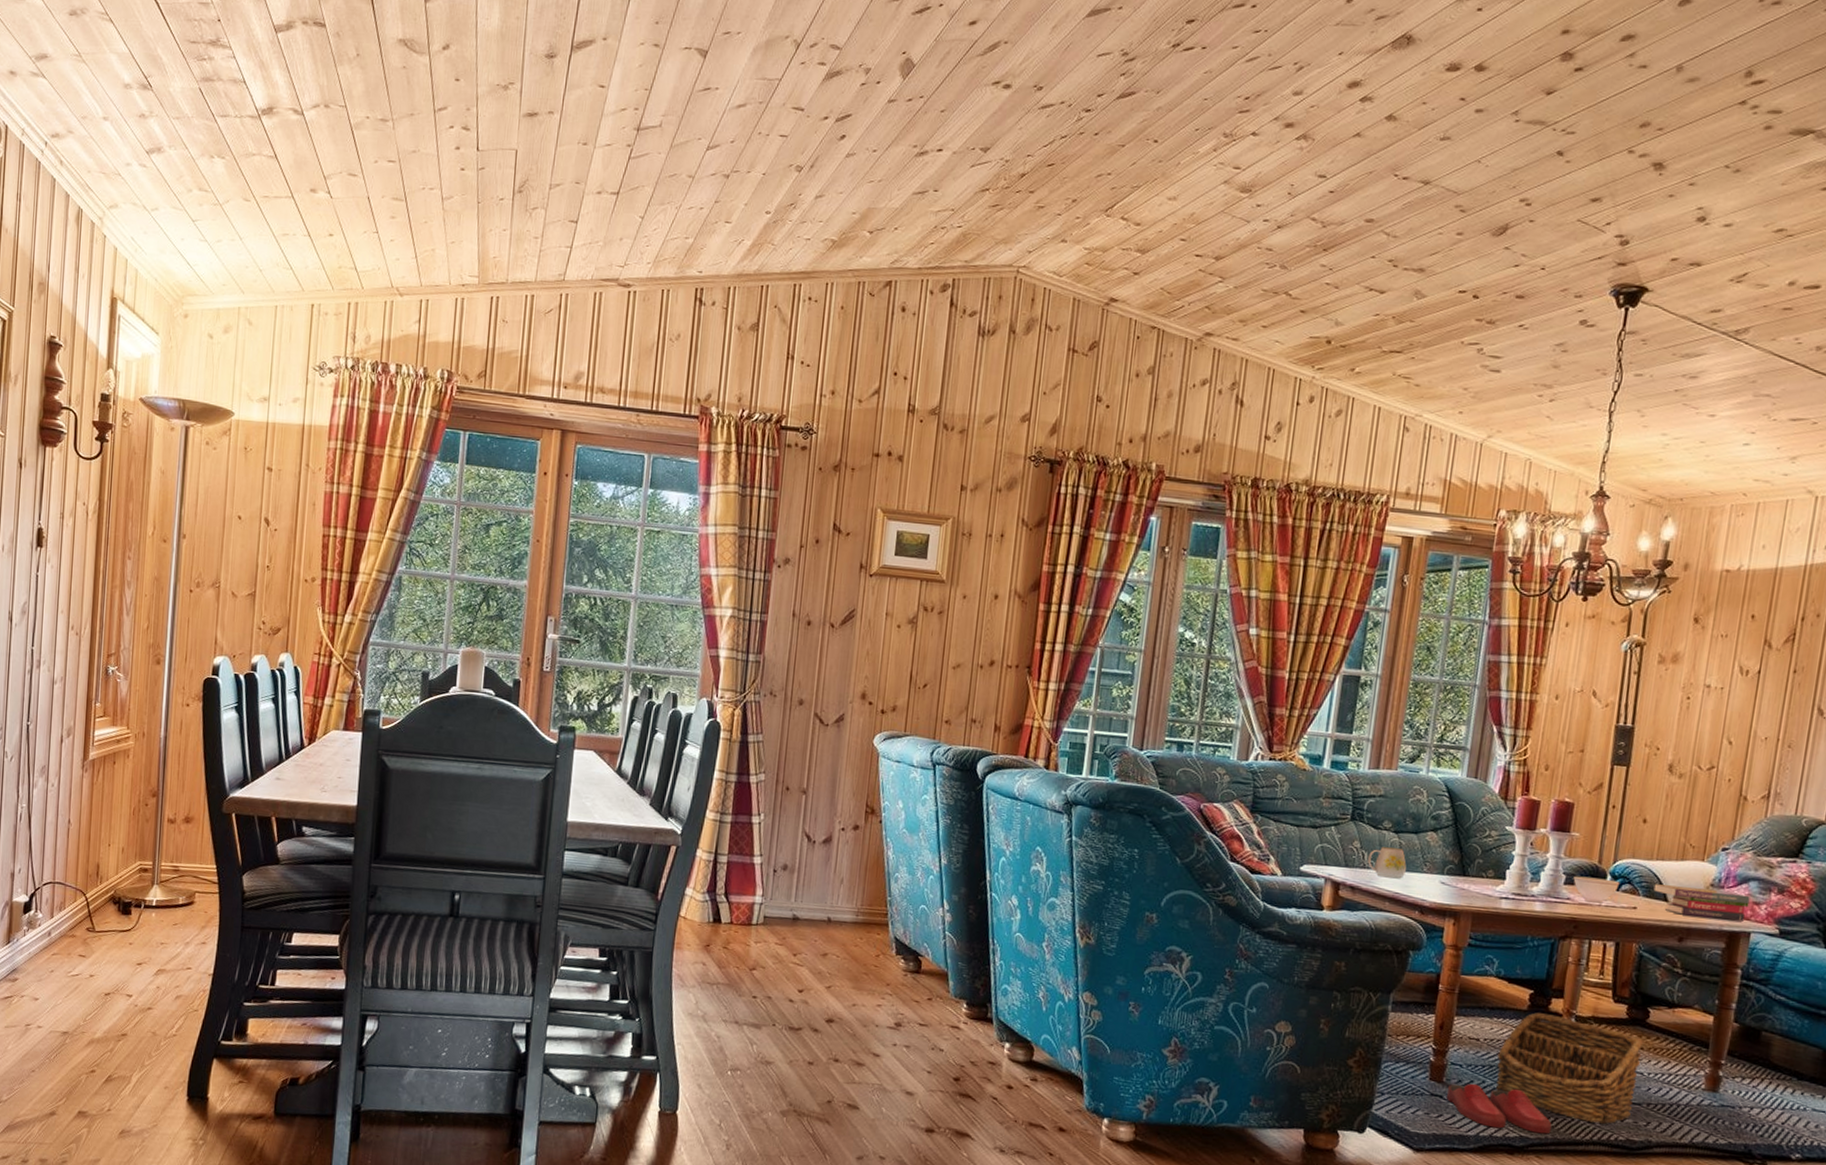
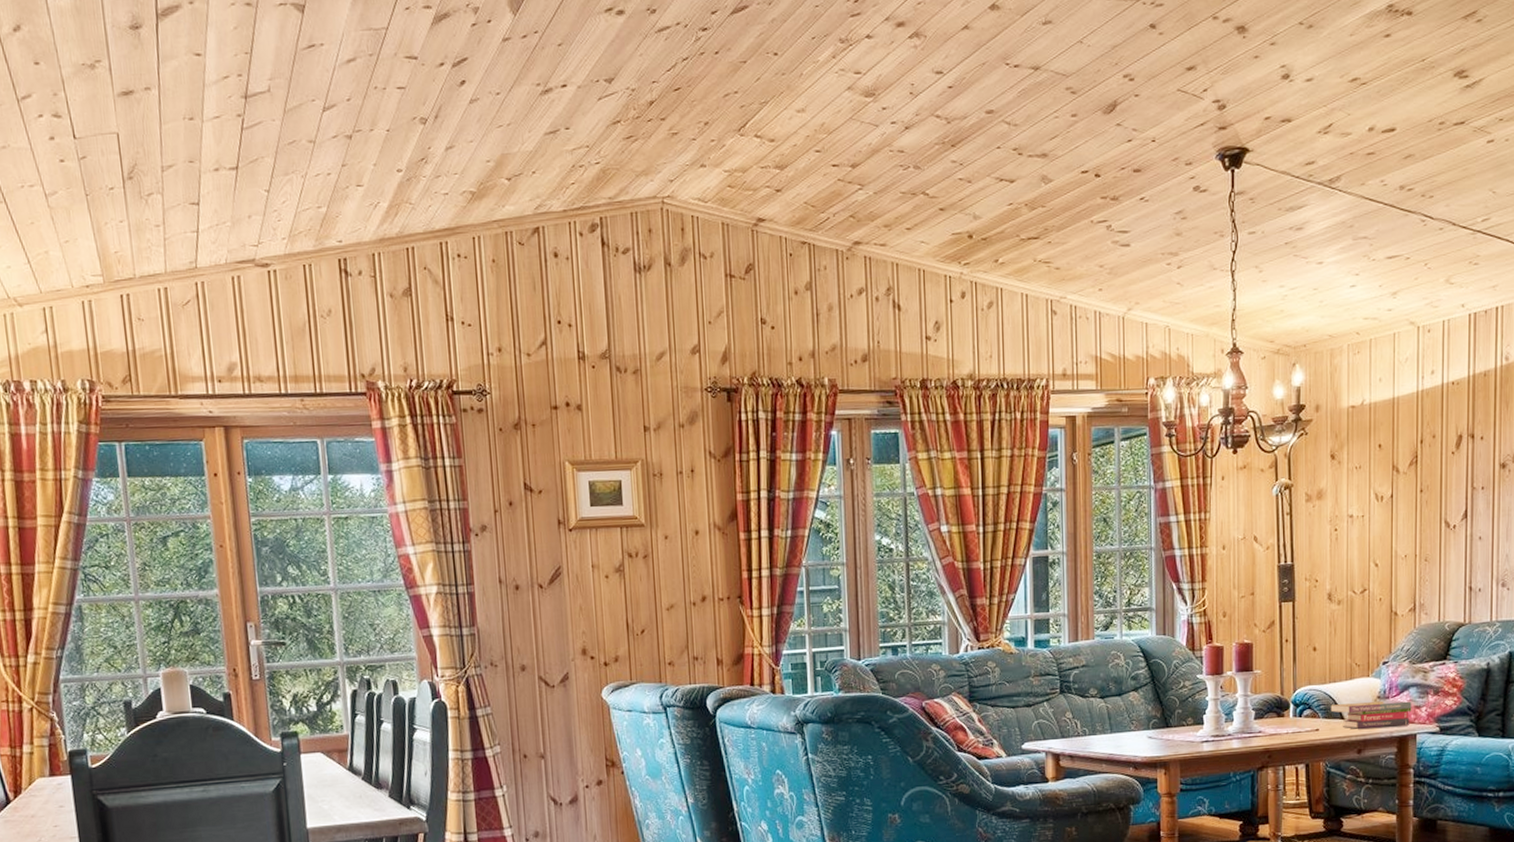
mug: present [1367,847,1407,879] -> none [1081,712,1116,742]
bowl: present [1573,875,1620,904] -> none [1261,708,1302,733]

